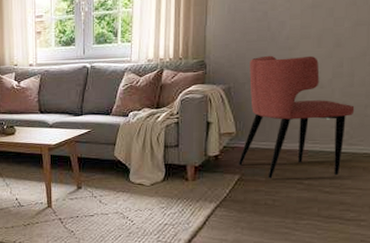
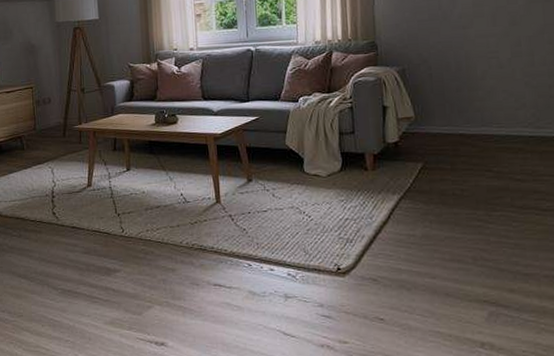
dining chair: present [238,55,355,178] -> none [419,34,539,166]

